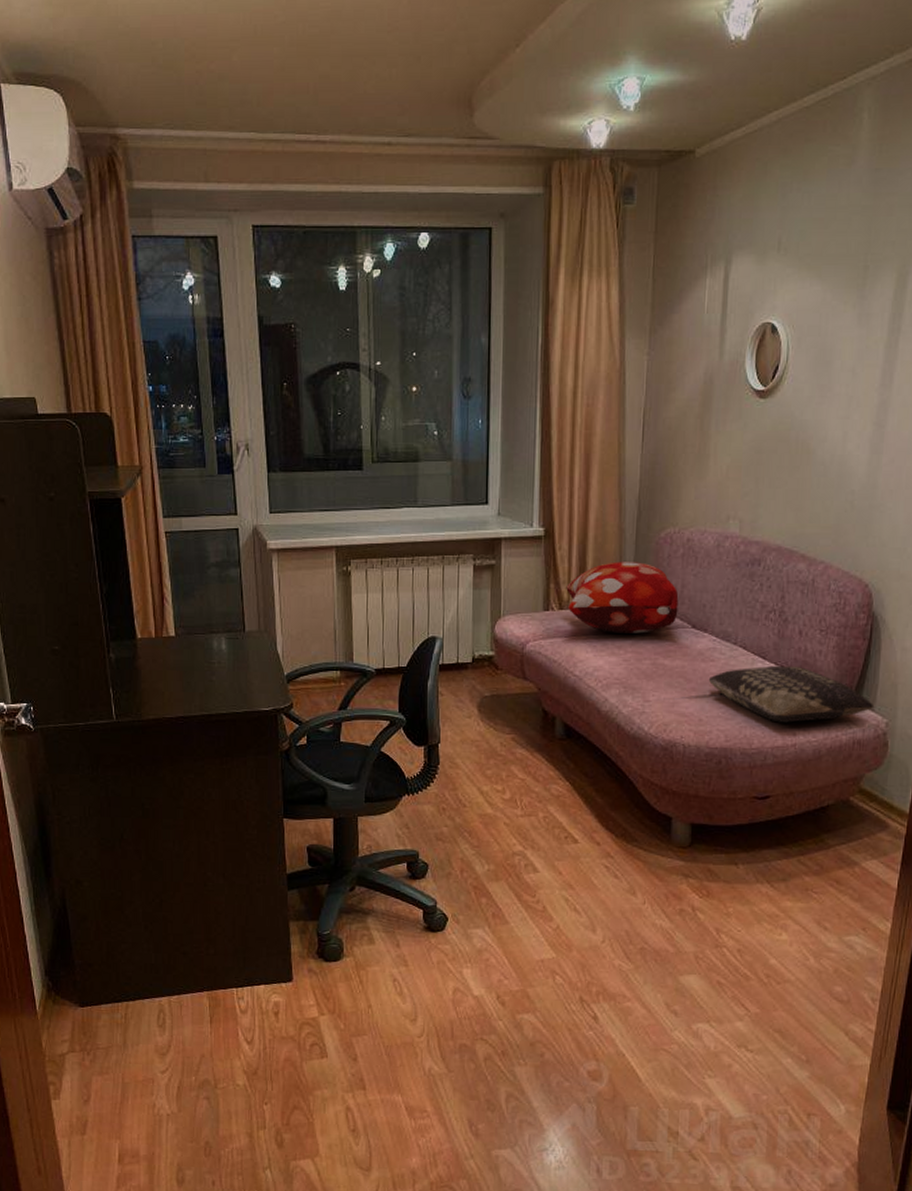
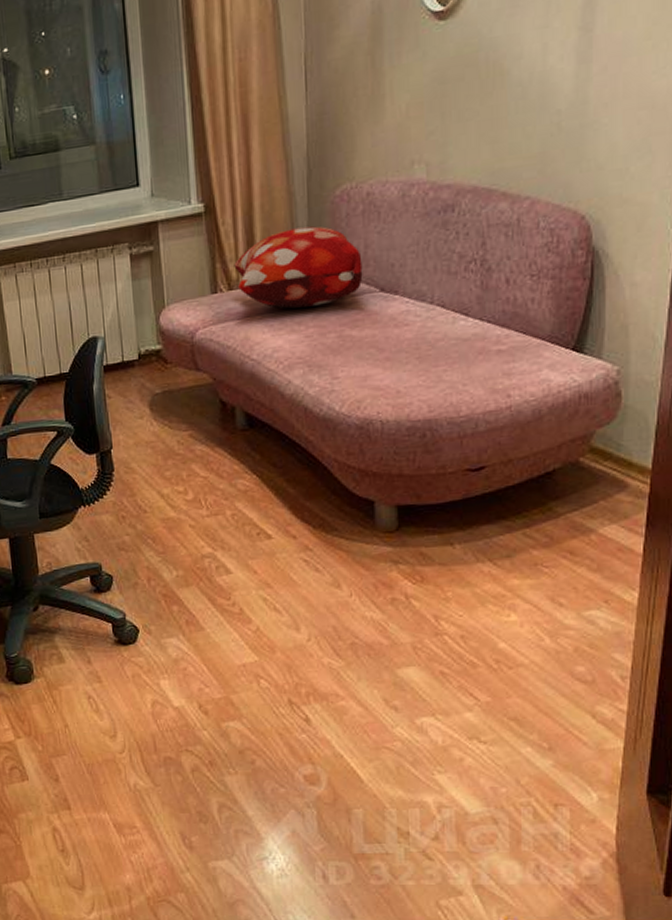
cushion: present [708,665,873,723] -> none [403,319,600,385]

